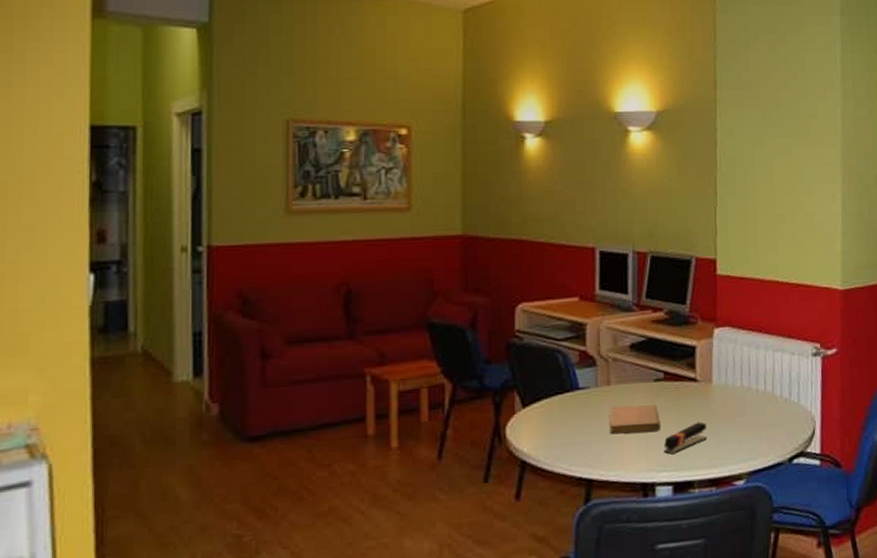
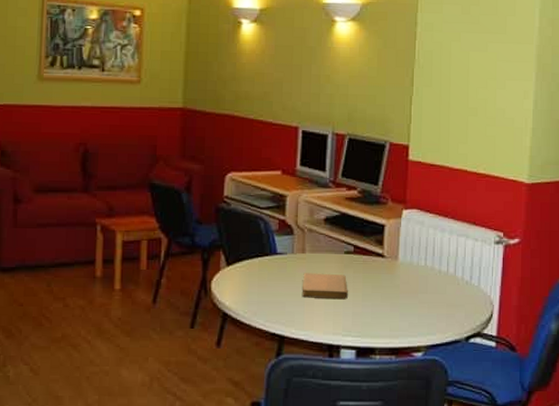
stapler: present [663,422,707,455] -> none [349,294,390,322]

